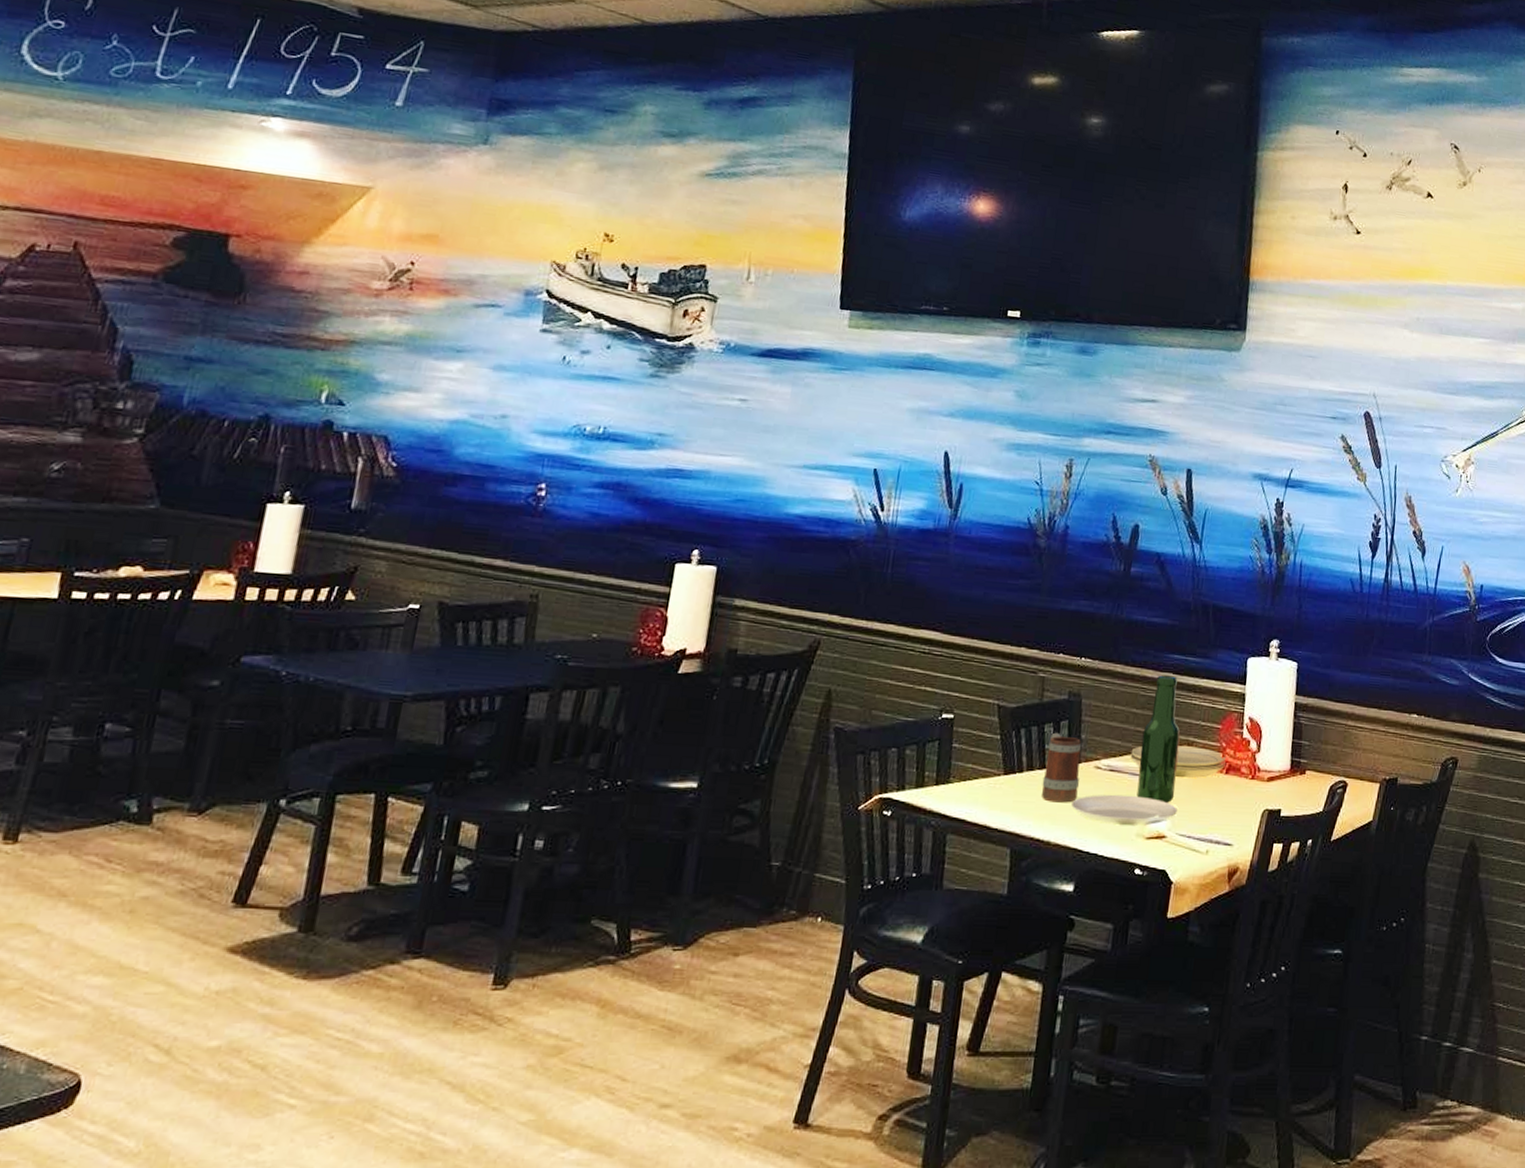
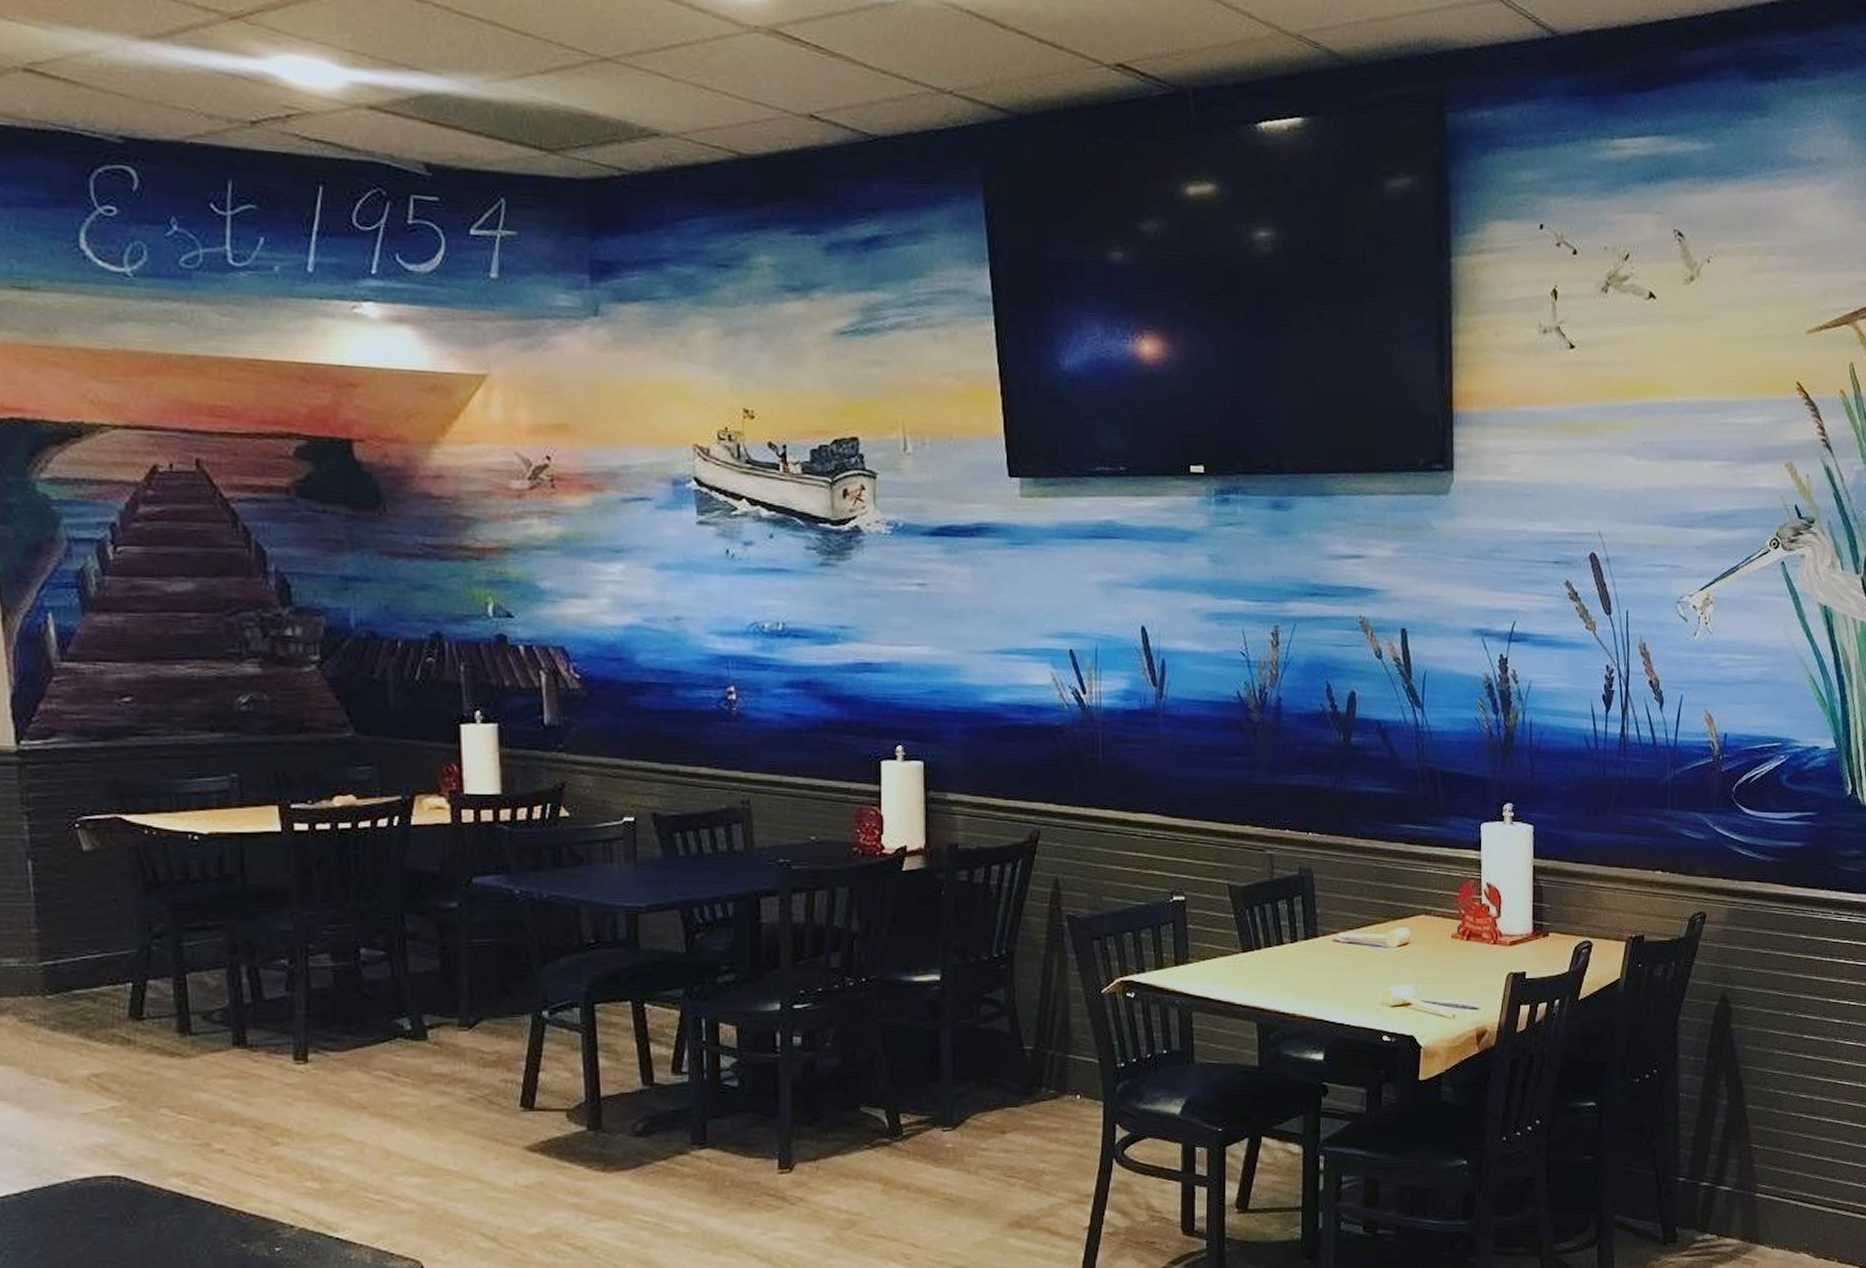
beer mug: present [1042,732,1082,803] -> none [1281,908,1318,977]
plate: present [1071,794,1177,826] -> none [1313,966,1420,994]
plate: present [1130,746,1227,778] -> none [1368,915,1467,947]
beer bottle: present [1136,675,1181,803] -> none [1377,846,1417,971]

